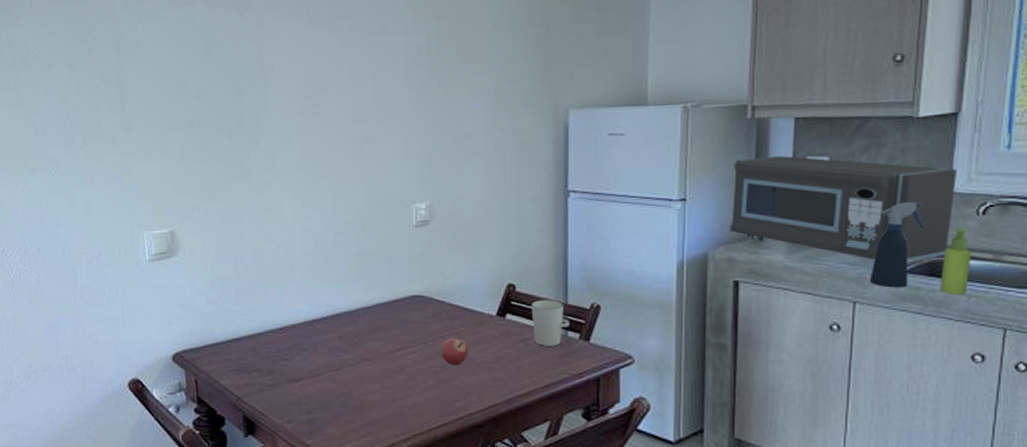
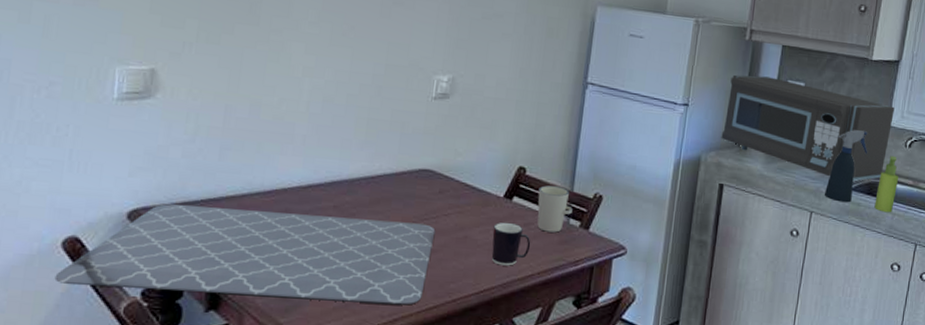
placemat: none [127,346,434,424] -> present [54,204,436,305]
fruit: present [441,338,468,366] -> none [442,216,471,246]
mug: none [490,339,530,382] -> present [491,222,531,266]

